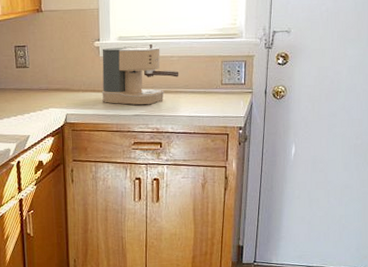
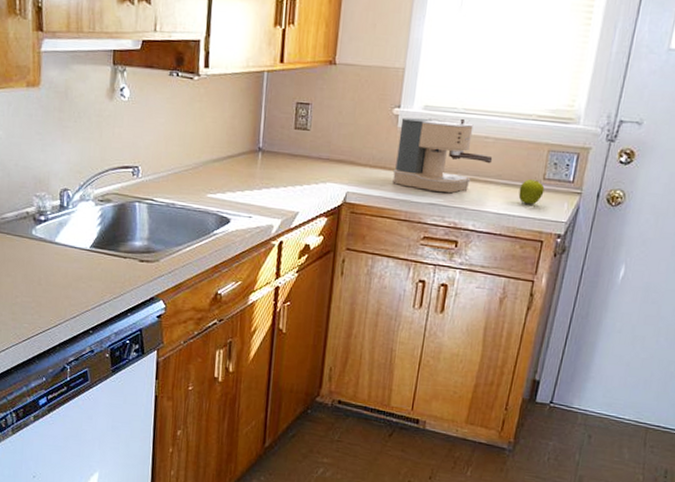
fruit: none [204,86,223,106] -> present [518,179,545,205]

